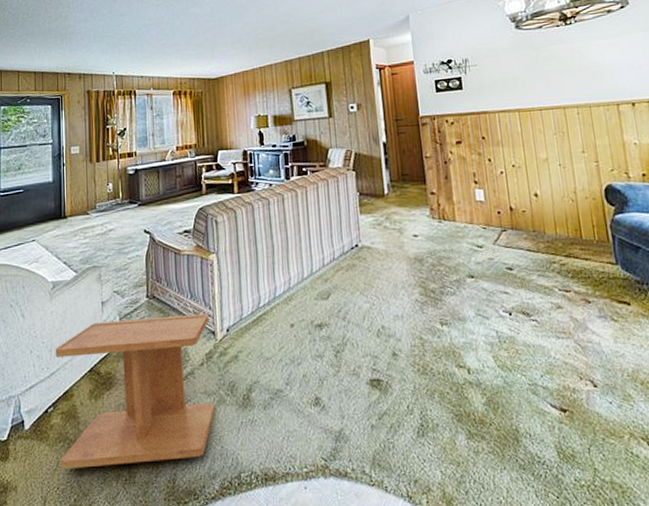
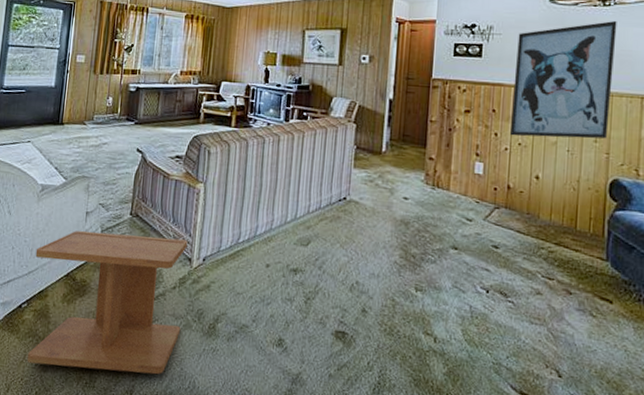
wall art: none [492,38,593,159] -> present [509,21,617,139]

